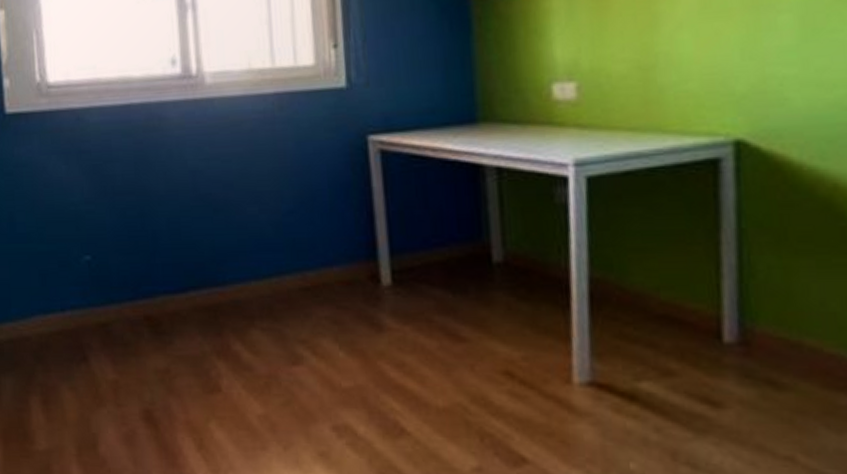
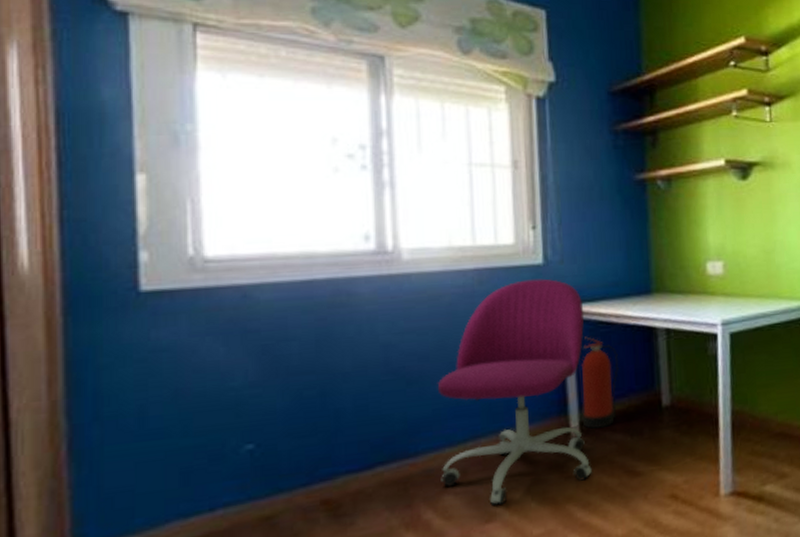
office chair: none [241,104,406,349] -> present [437,278,592,506]
fire extinguisher: none [392,172,437,279] -> present [582,336,619,429]

